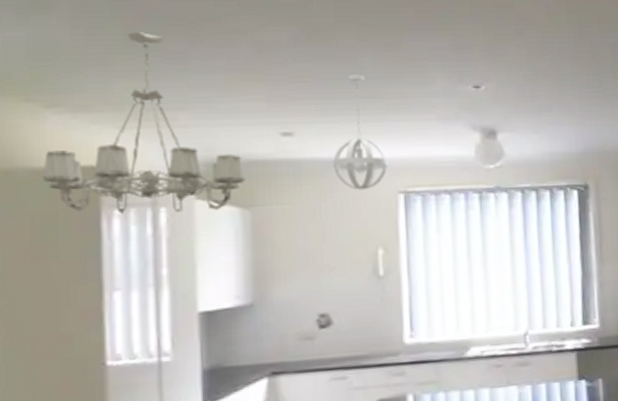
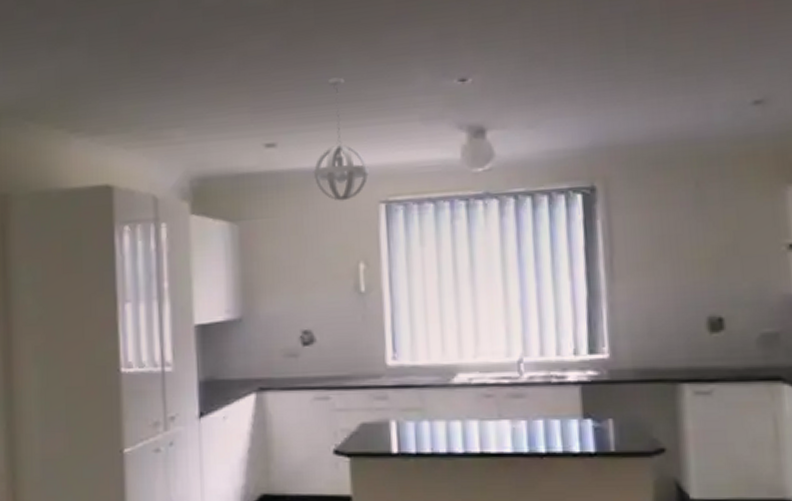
chandelier: present [41,32,246,215] -> none [68,54,234,230]

